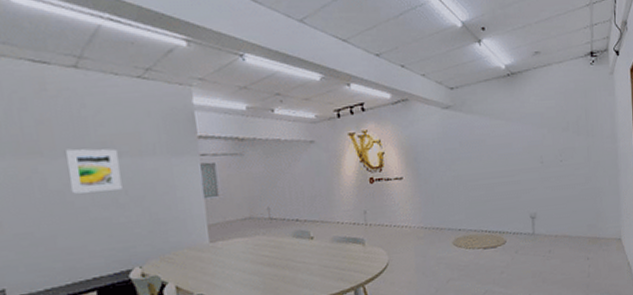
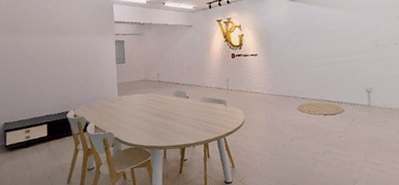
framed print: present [66,148,122,194] -> none [36,29,67,59]

